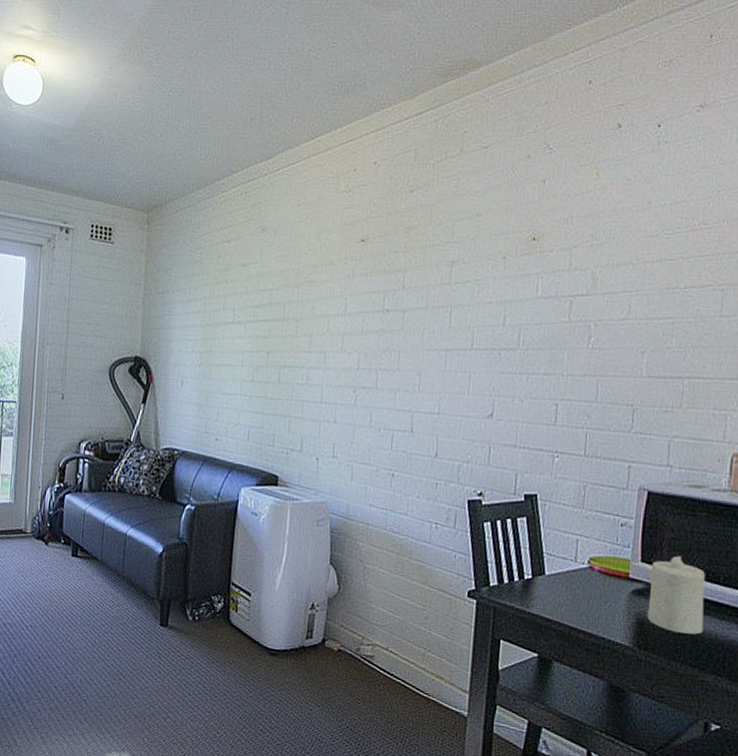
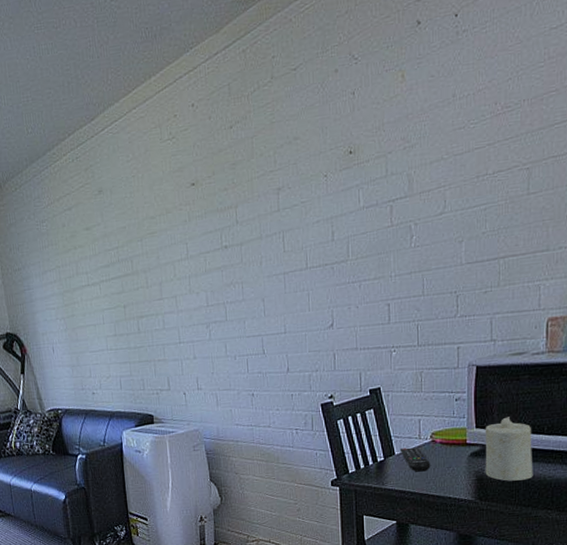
remote control: none [551,568,585,601] -> present [399,447,430,472]

